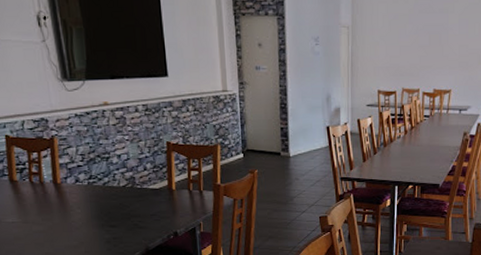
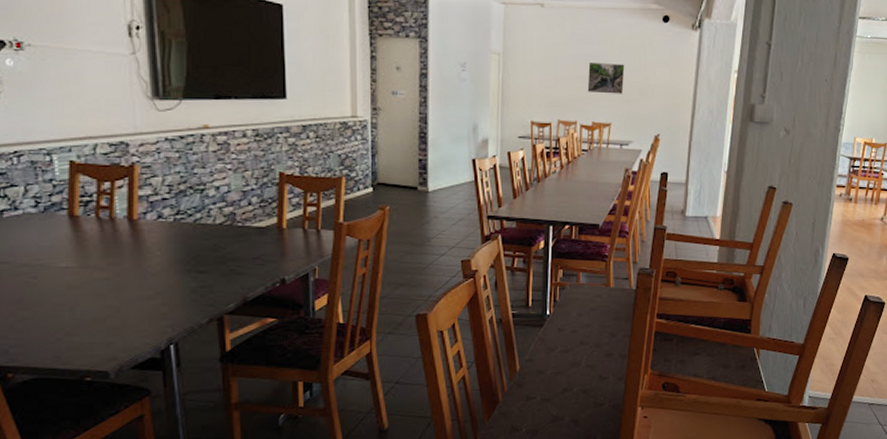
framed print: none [429,32,465,62] -> present [587,63,625,94]

